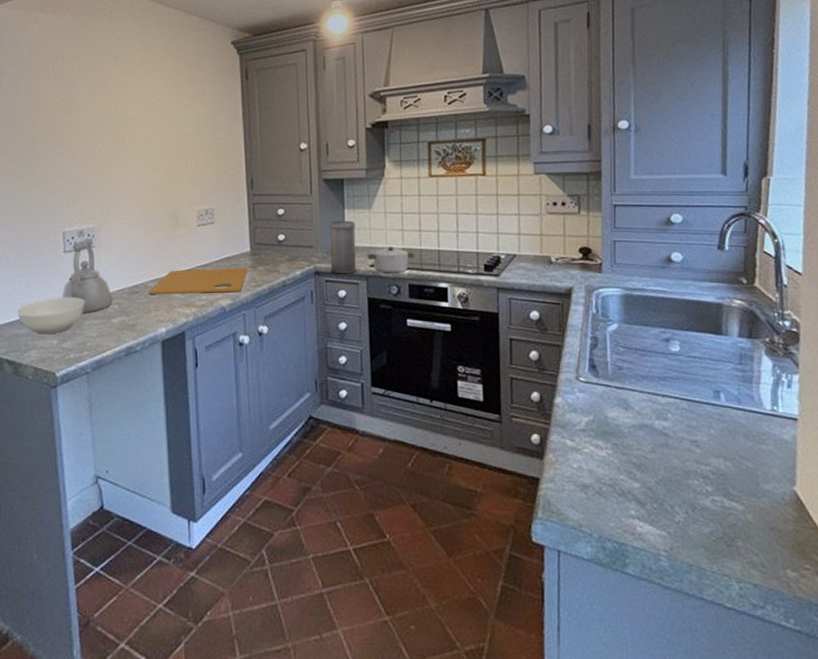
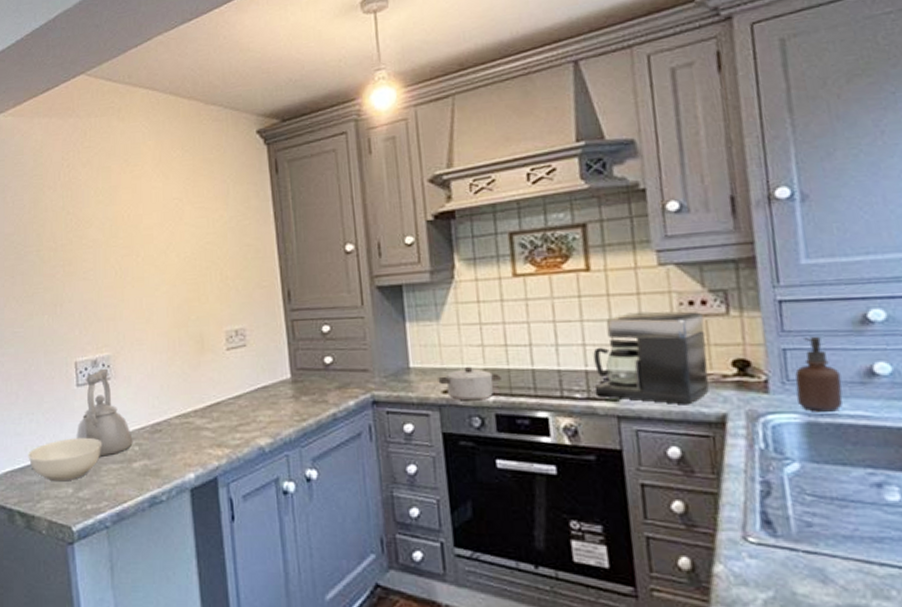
cutting board: present [149,267,248,295] -> none [173,398,290,434]
canister: present [329,220,357,274] -> none [387,336,426,404]
coffee maker: none [482,209,563,279] -> present [593,311,709,404]
soap dispenser: none [619,232,650,287] -> present [795,336,843,412]

